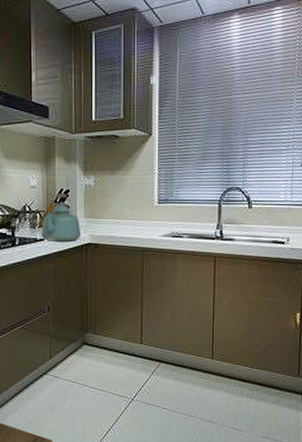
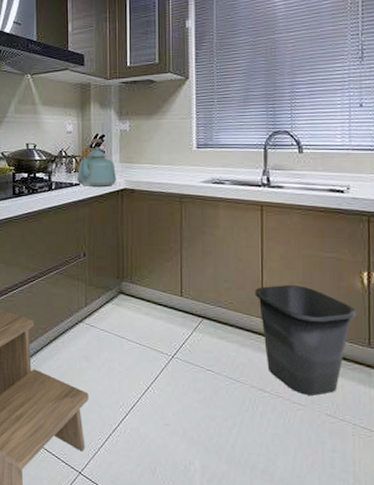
waste bin: none [206,328,290,422] -> present [255,285,357,396]

